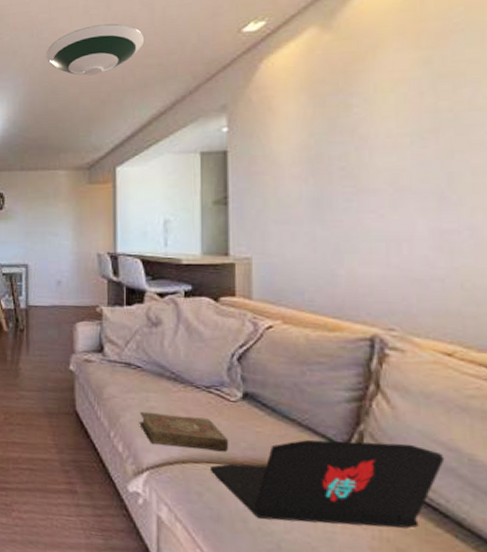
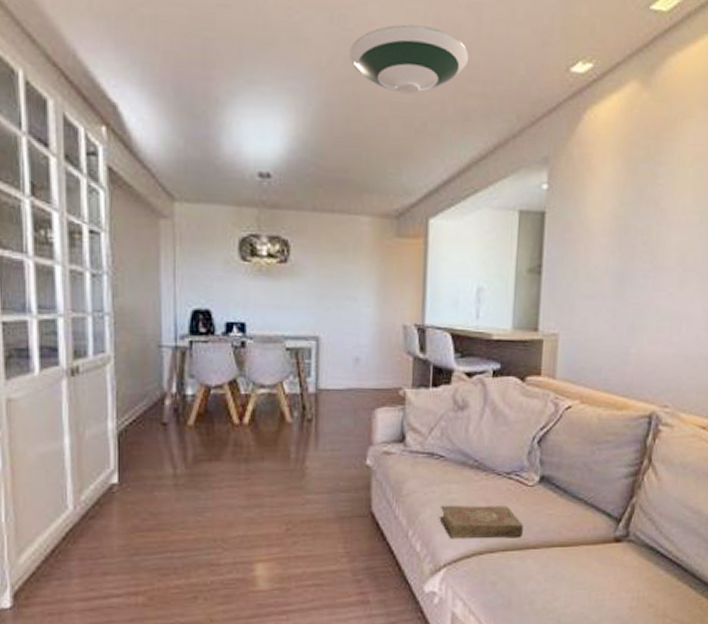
laptop: present [209,439,445,529] -> none [504,511,690,599]

